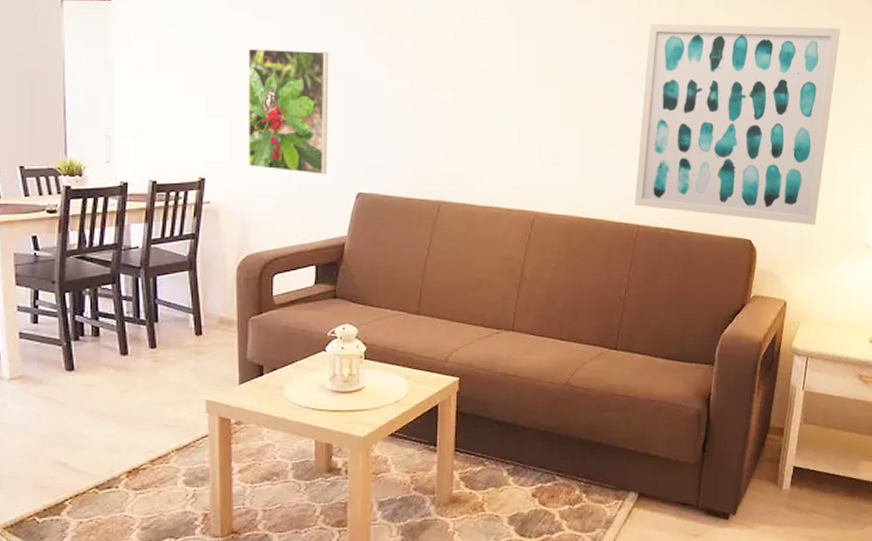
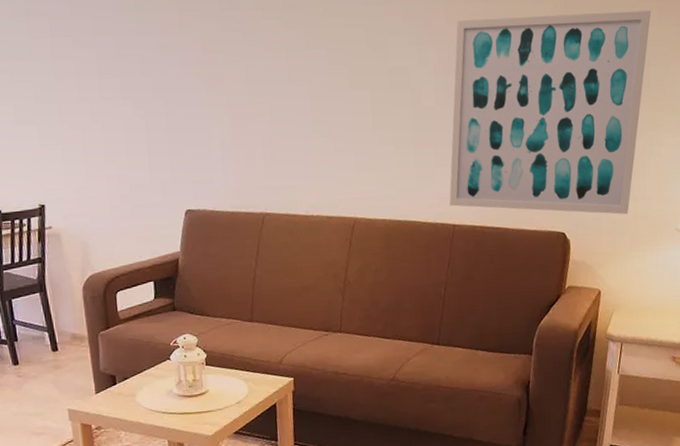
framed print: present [247,48,329,175] -> none [71,73,157,195]

